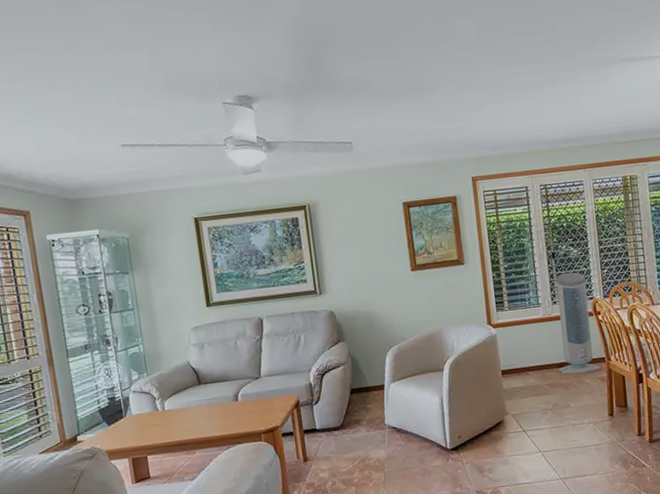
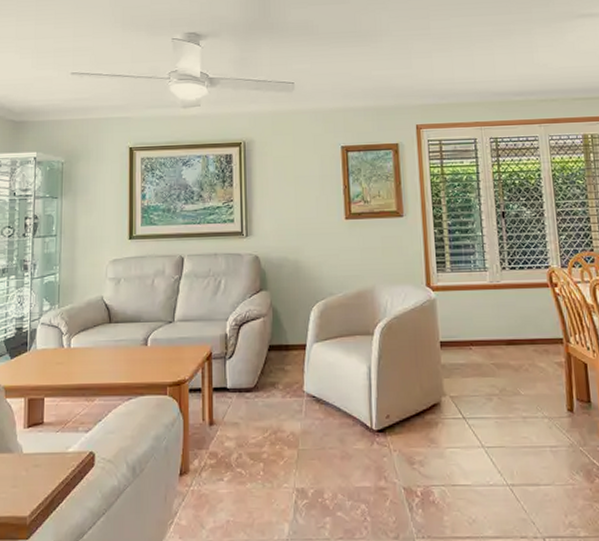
air purifier: present [556,272,601,375] -> none [506,235,558,355]

